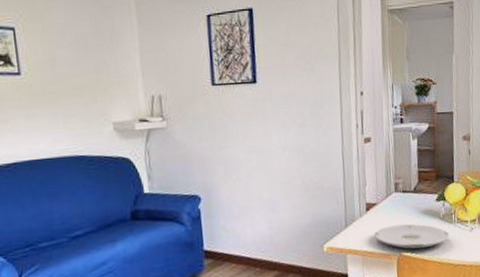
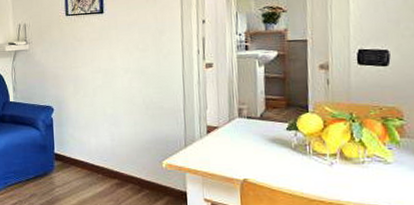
plate: present [374,224,449,249] -> none [215,150,303,177]

